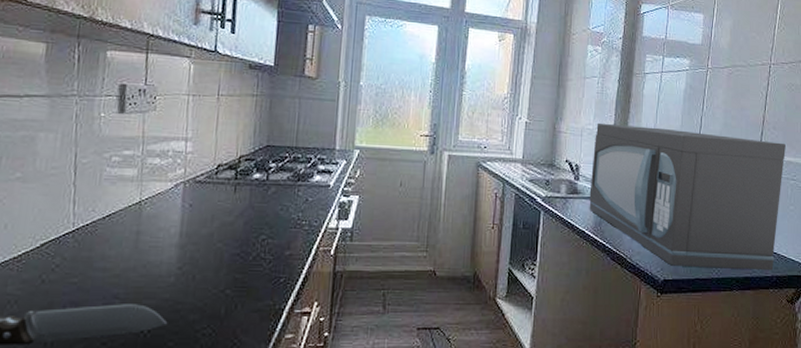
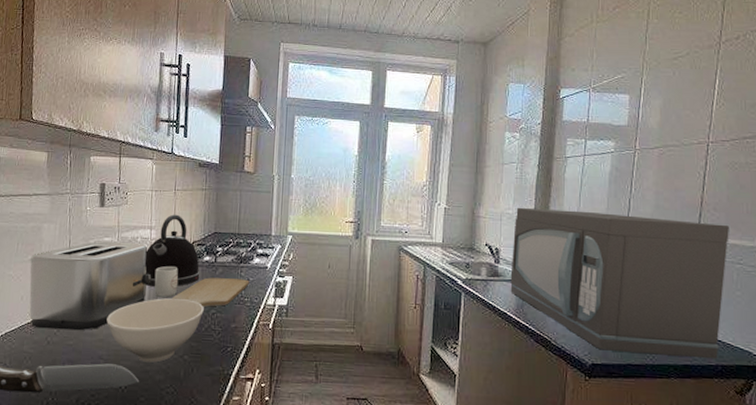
toaster: none [16,155,186,265] -> present [29,242,152,331]
bowl: none [125,223,252,300] -> present [107,298,204,363]
kettle: none [177,123,248,209] -> present [145,214,200,286]
mug: none [189,185,221,222] -> present [154,266,179,297]
chopping board: none [212,198,308,232] -> present [172,277,250,307]

